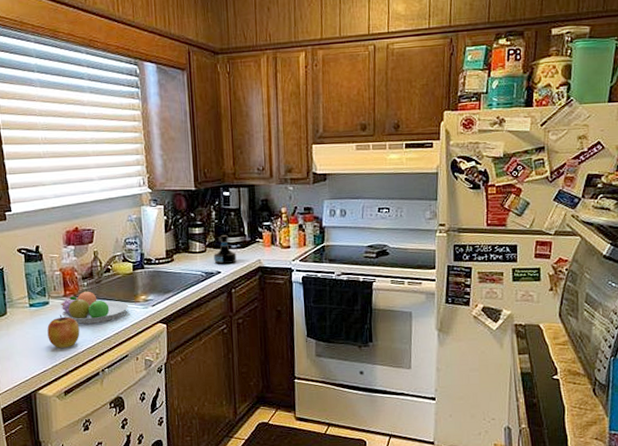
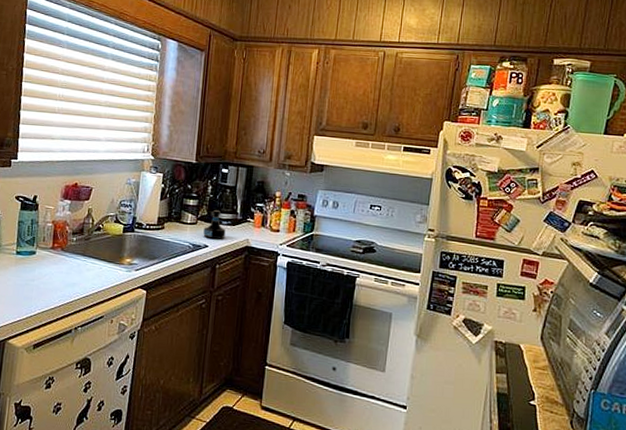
apple: present [47,314,80,348] -> none [28,266,61,300]
fruit bowl: present [60,291,129,324] -> none [46,246,113,280]

